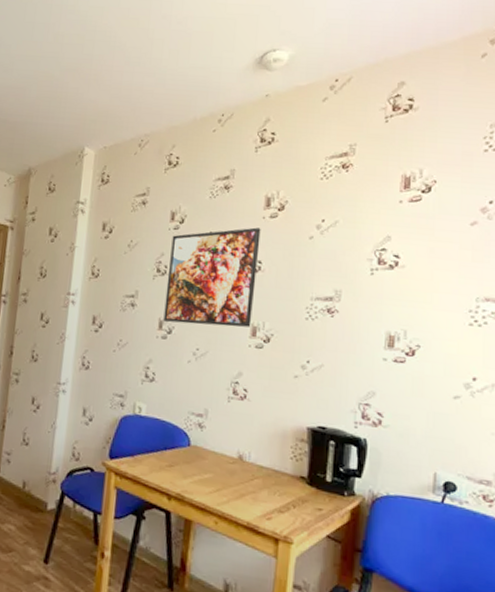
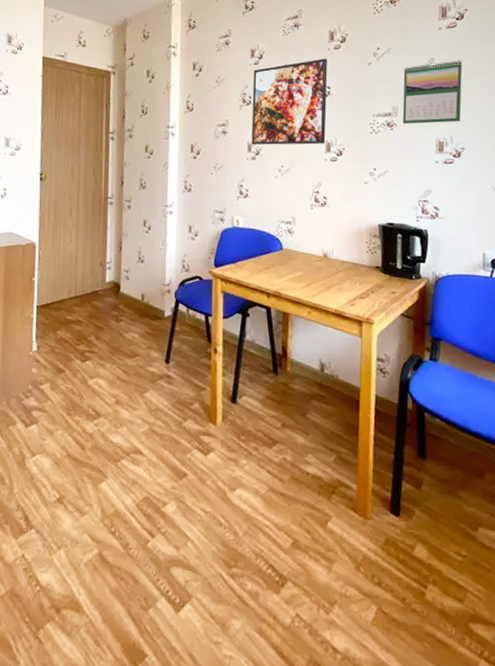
calendar: none [346,240,425,315] -> present [402,60,463,124]

